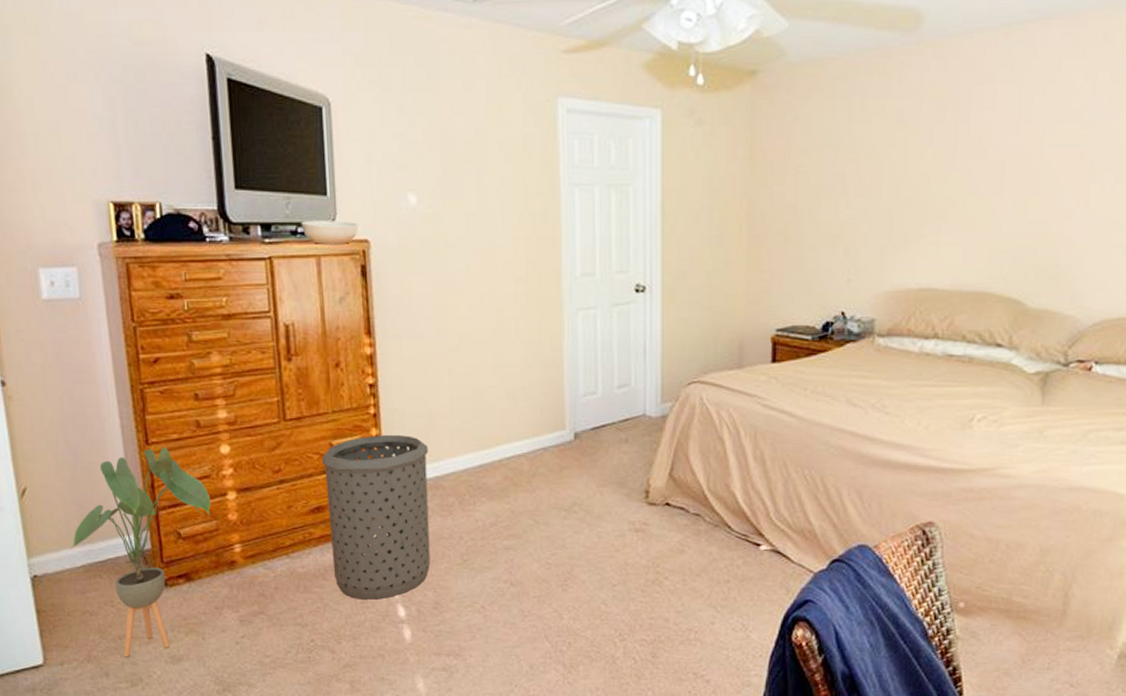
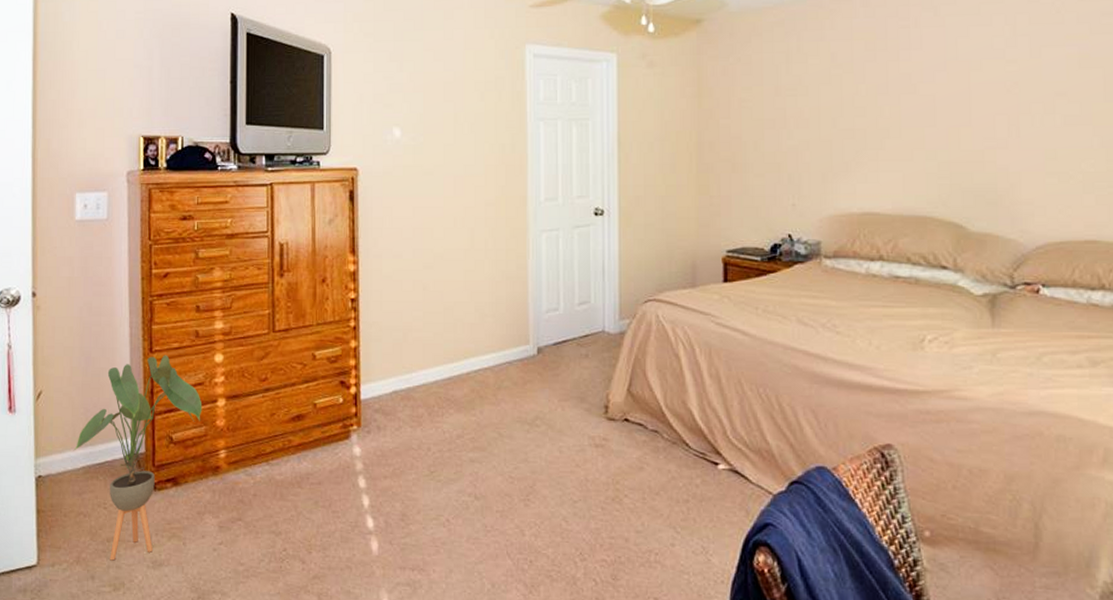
bowl: present [301,221,360,246] -> none [300,151,350,173]
laundry basket: present [321,435,431,600] -> none [304,347,402,510]

